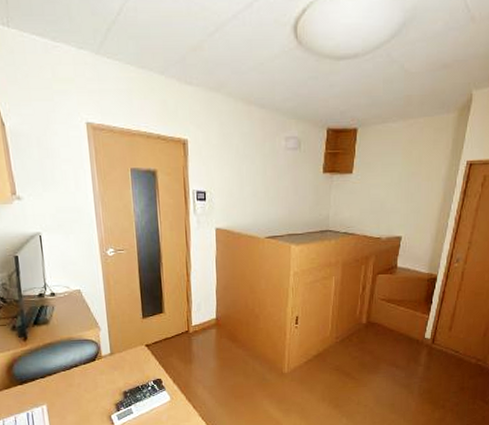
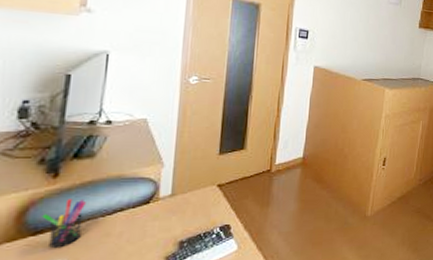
pen holder: none [23,357,52,395] -> present [42,199,86,249]

